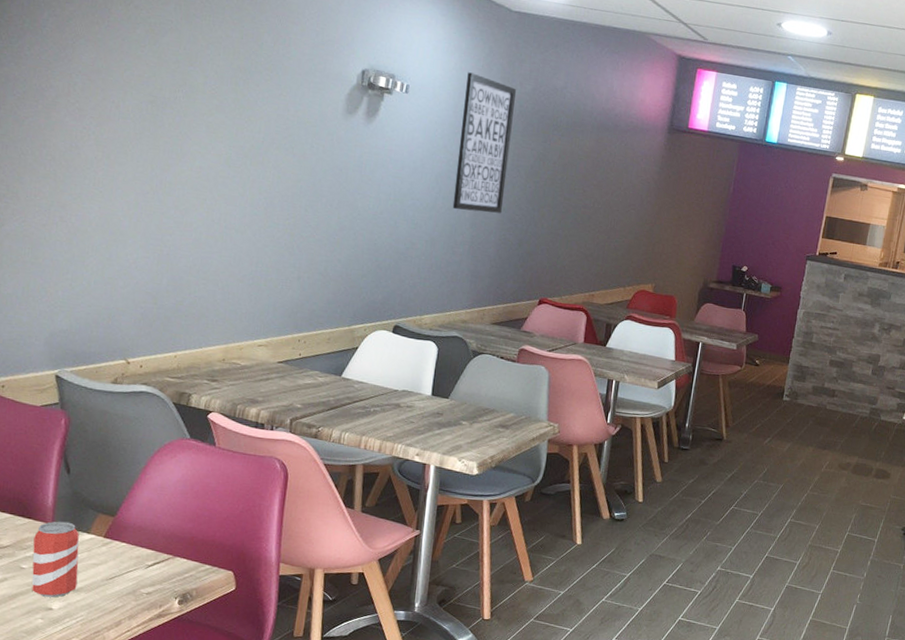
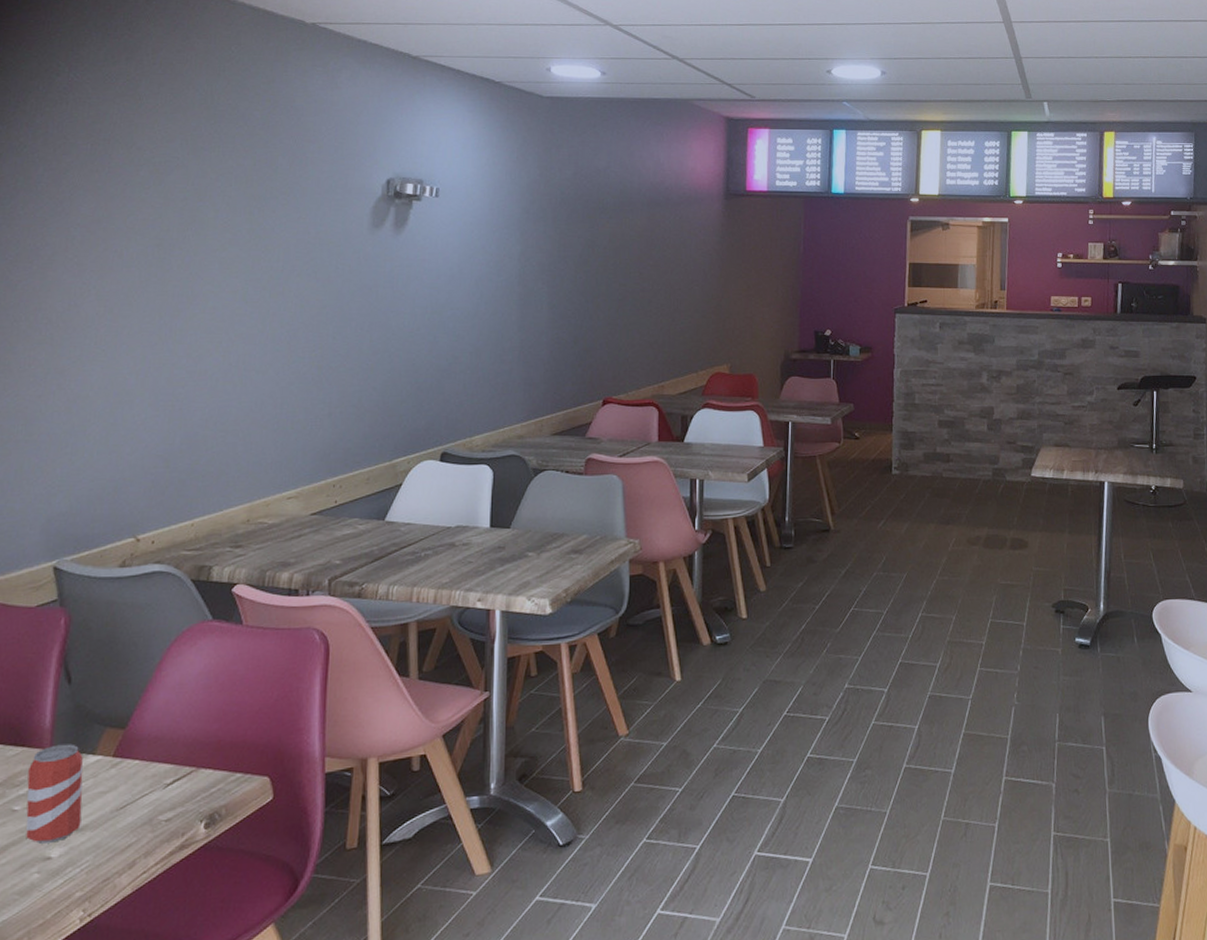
wall art: present [452,72,516,214] -> none [496,166,555,314]

